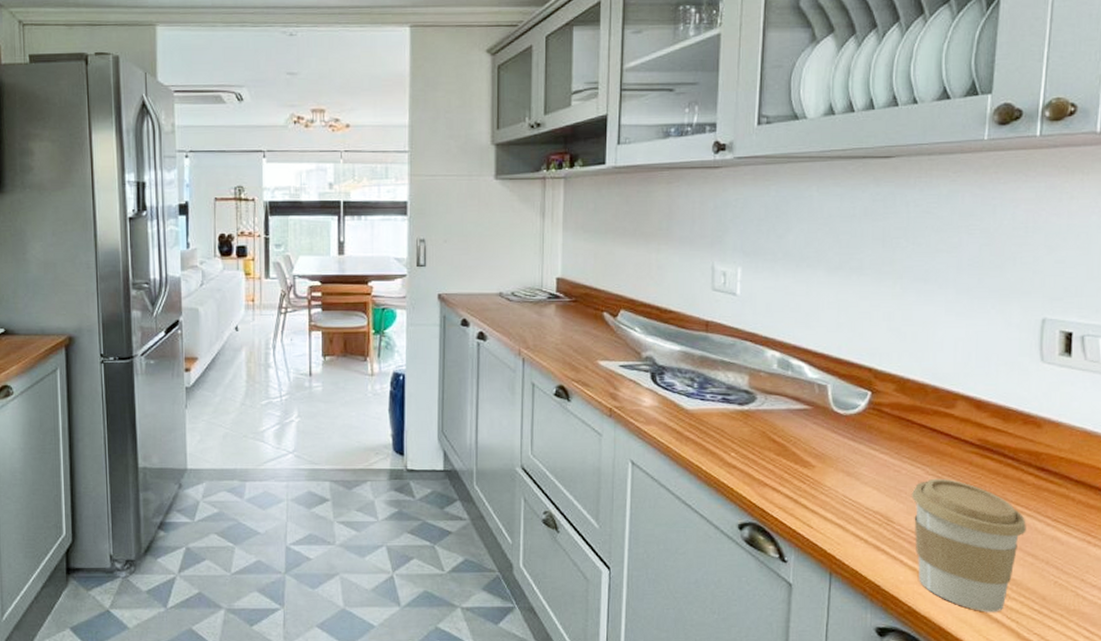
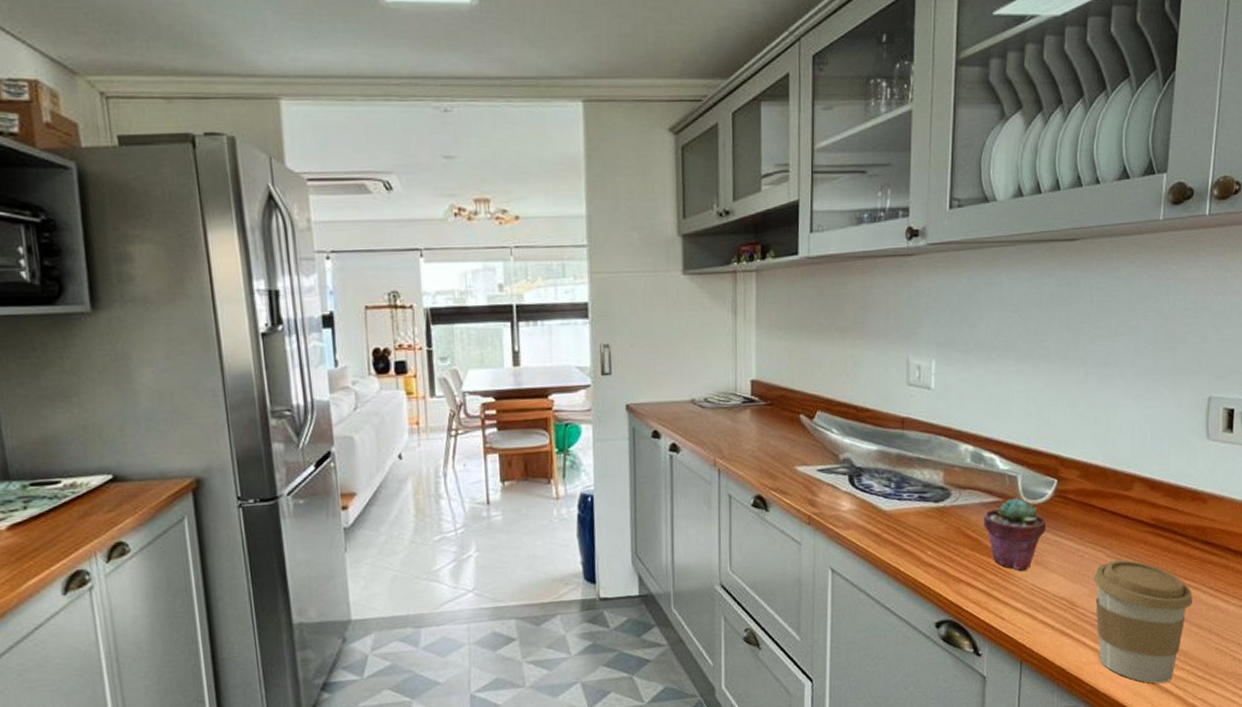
potted succulent: none [790,406,858,479] -> present [983,497,1046,570]

